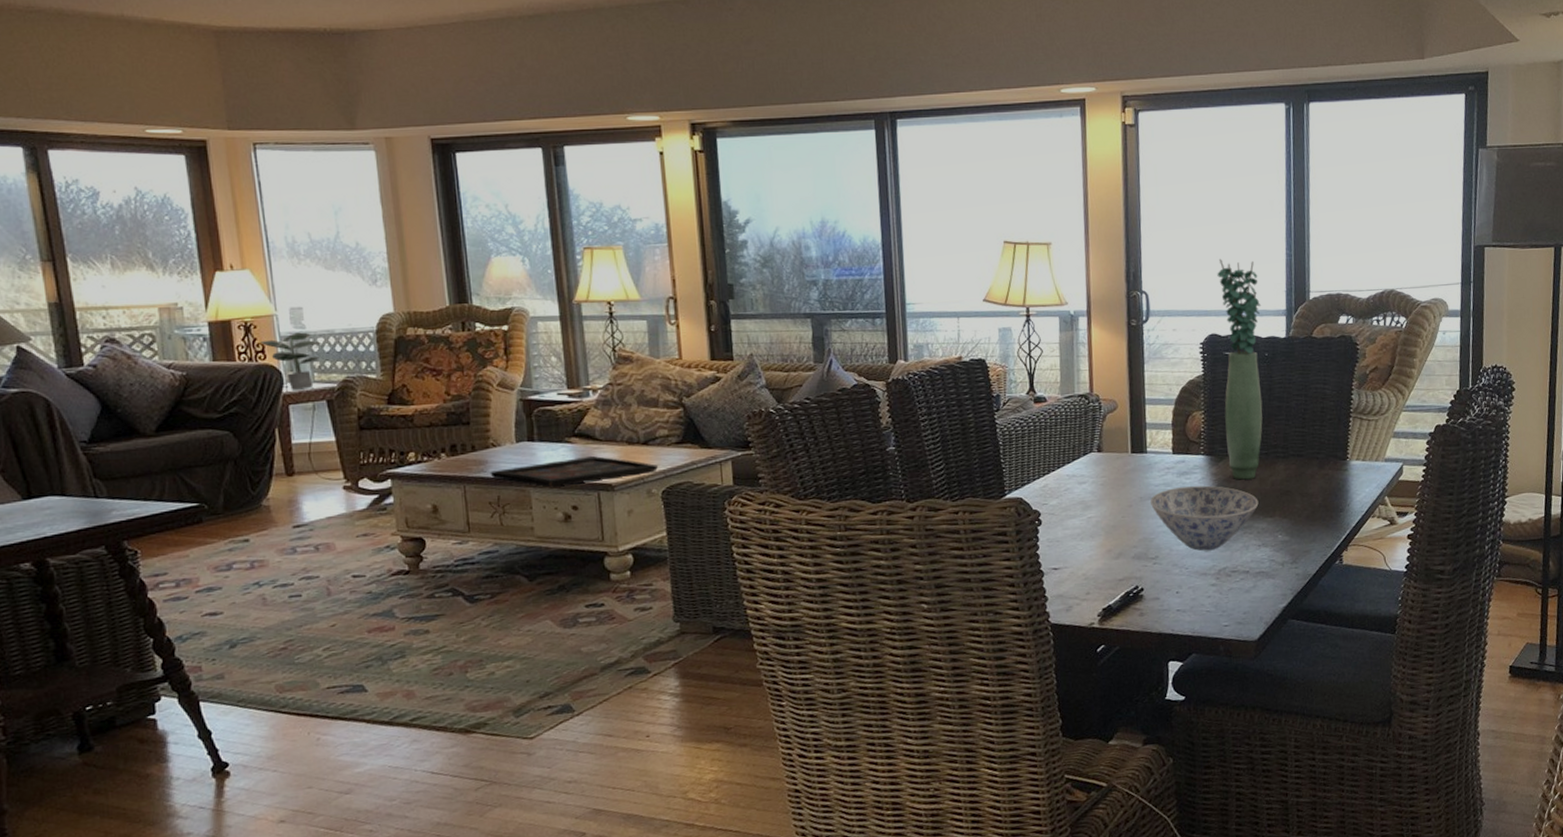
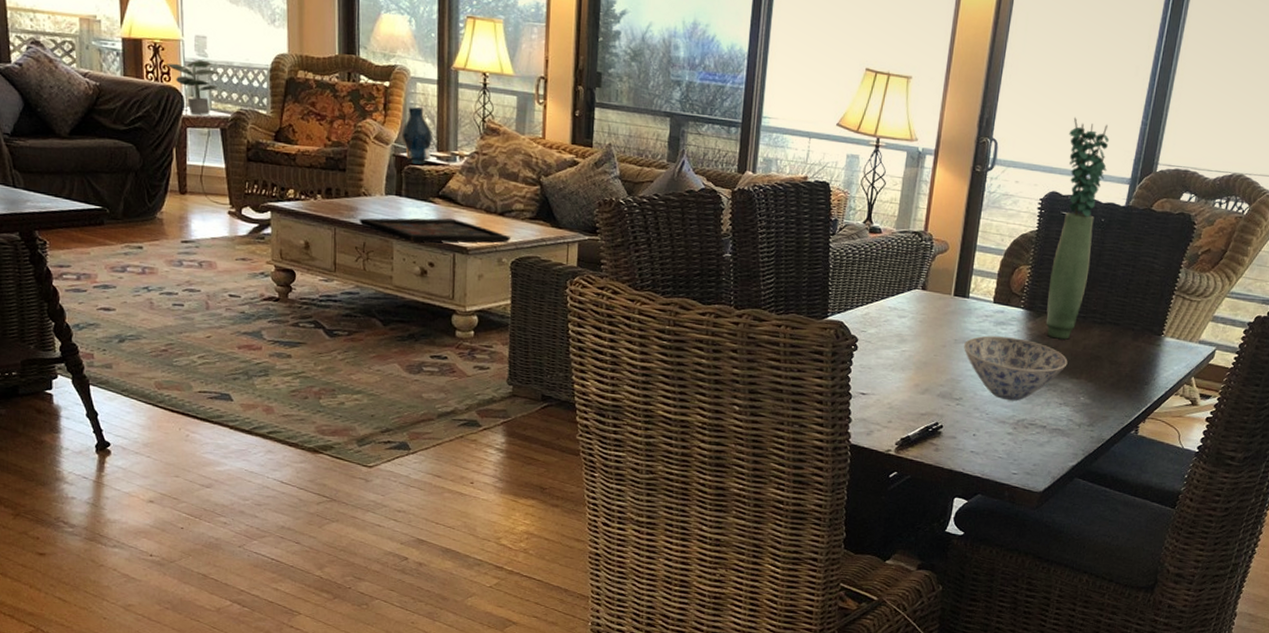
vase: none [526,347,561,406] -> present [401,107,433,165]

